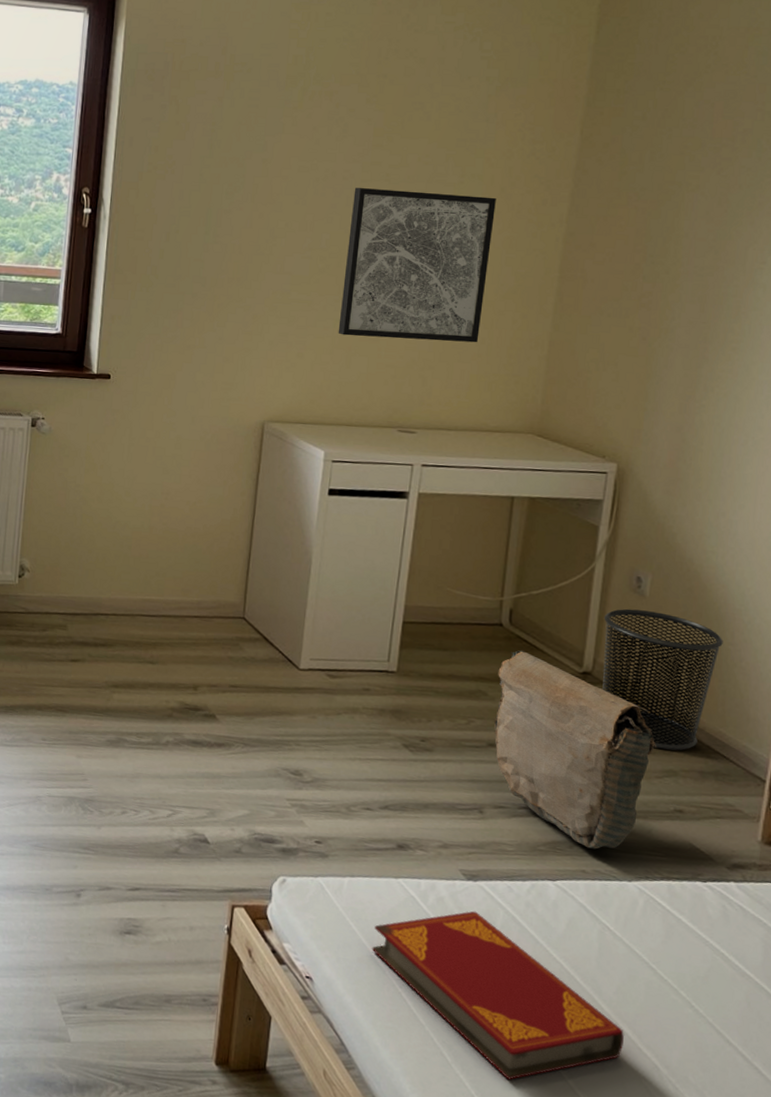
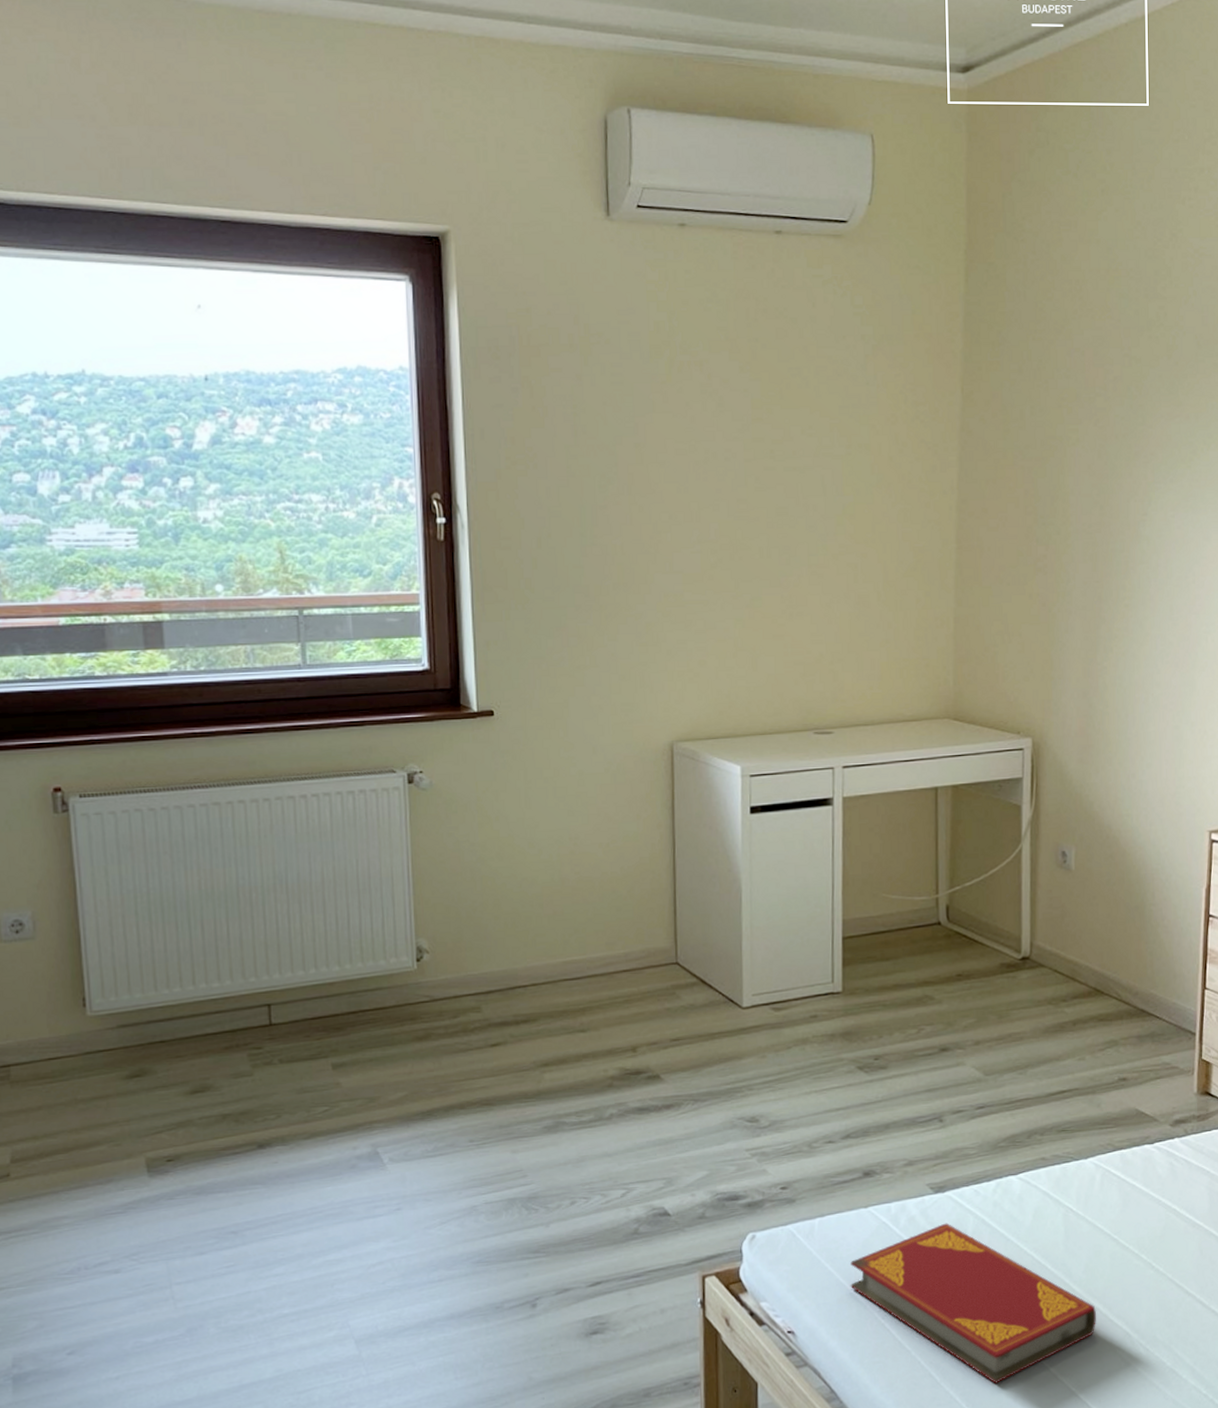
wall art: present [338,188,496,343] -> none [738,467,886,635]
bag: present [494,650,657,849] -> none [942,946,1097,1135]
waste bin: present [602,608,723,751] -> none [1035,884,1146,1021]

